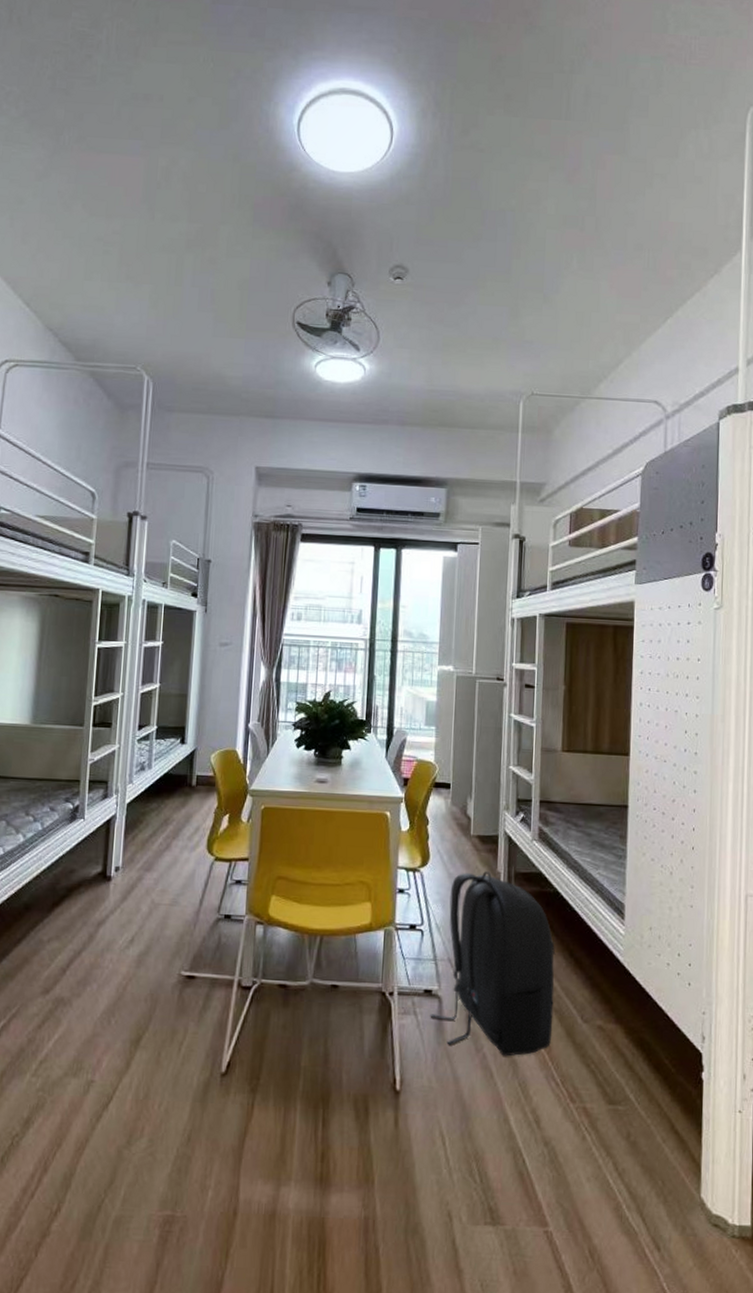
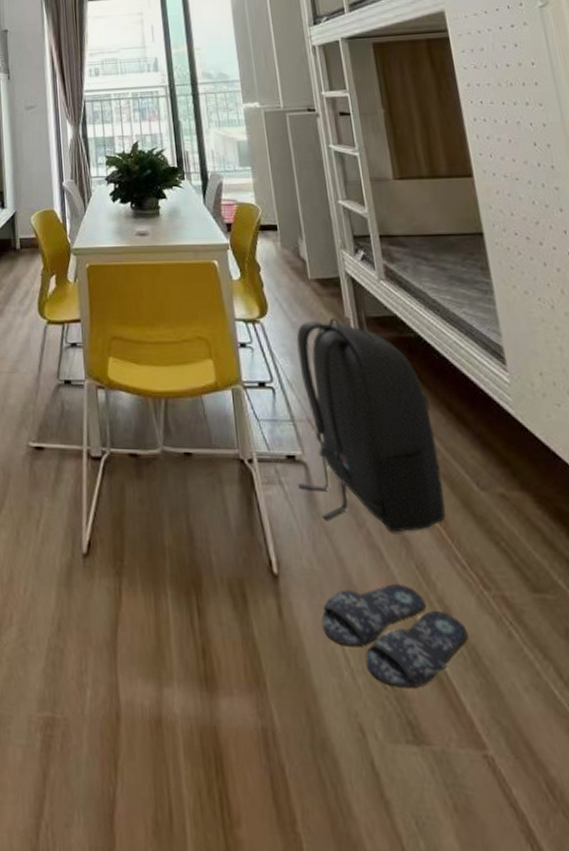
slippers: none [431,1098,551,1182] -> present [322,584,468,689]

